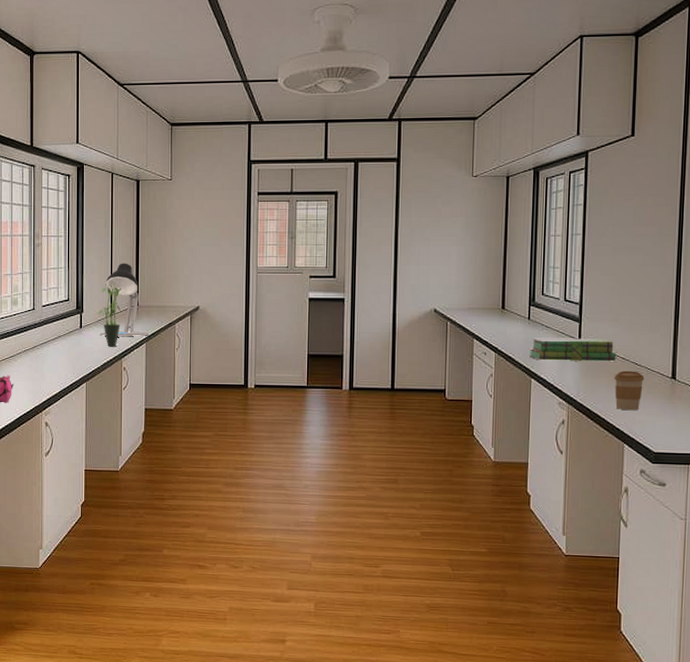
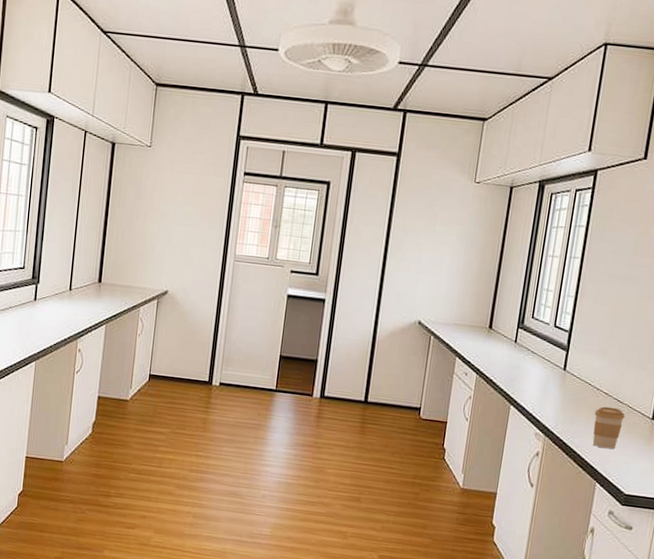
potted plant: present [98,284,126,347] -> none [56,255,89,325]
desk lamp: present [99,263,149,336] -> none [55,233,111,317]
stack of books: present [529,338,616,362] -> none [511,362,600,396]

